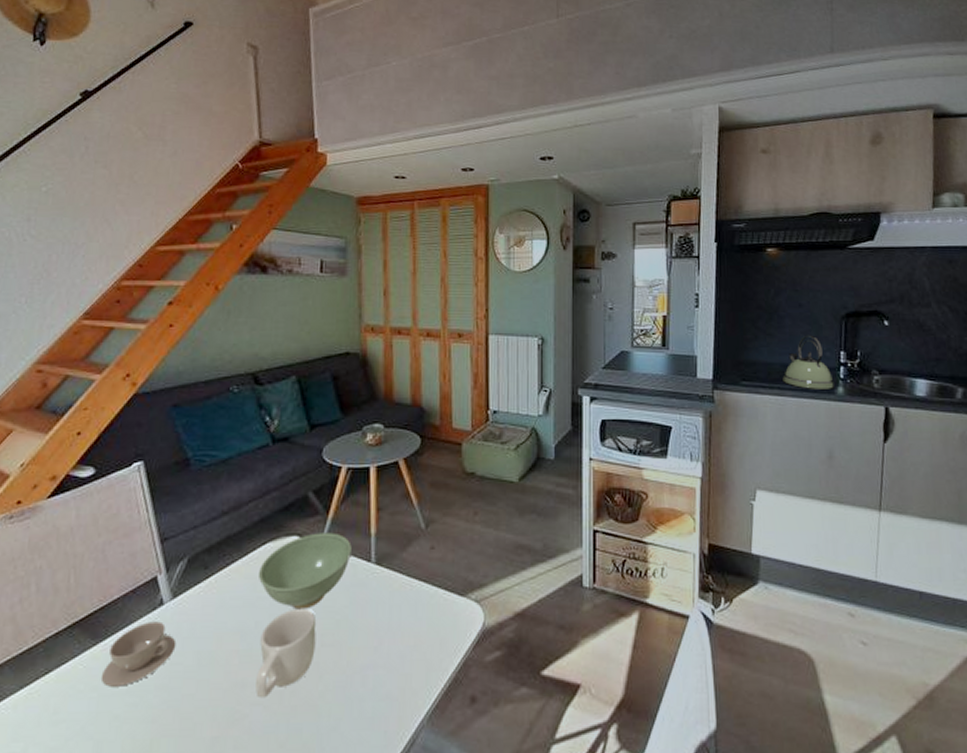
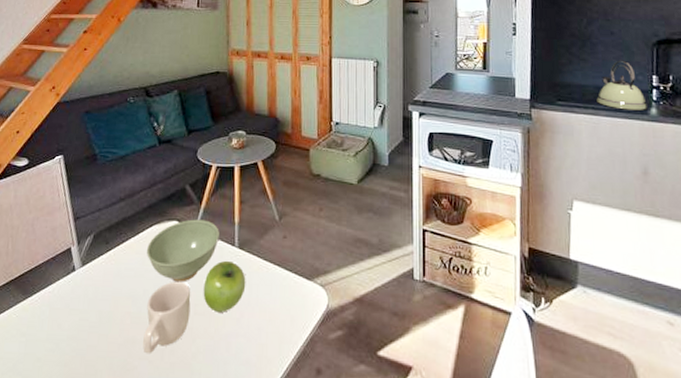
teacup: present [100,621,177,687] -> none [28,283,84,335]
fruit: none [332,581,385,641] -> present [203,261,246,312]

